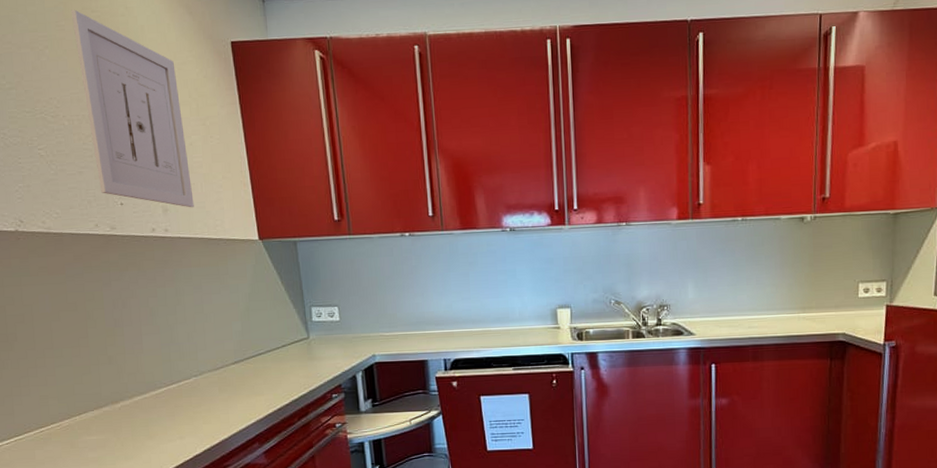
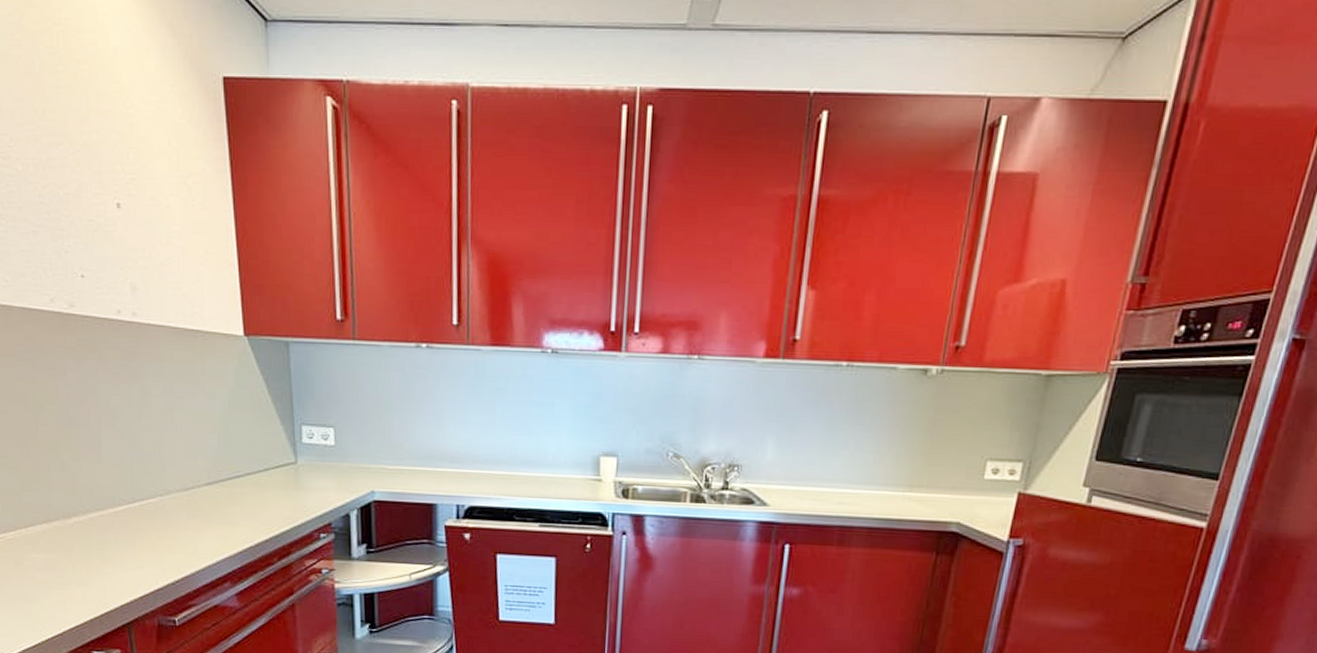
wall art: present [70,9,194,208] -> none [28,19,169,289]

